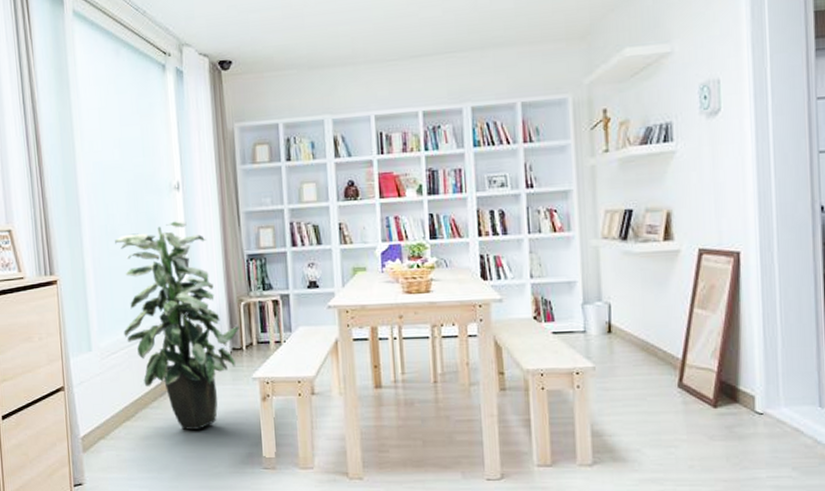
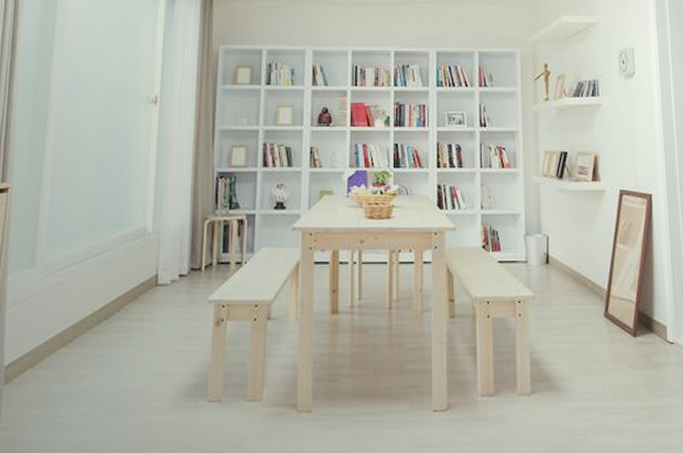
indoor plant: present [115,221,240,430] -> none [74,134,202,357]

